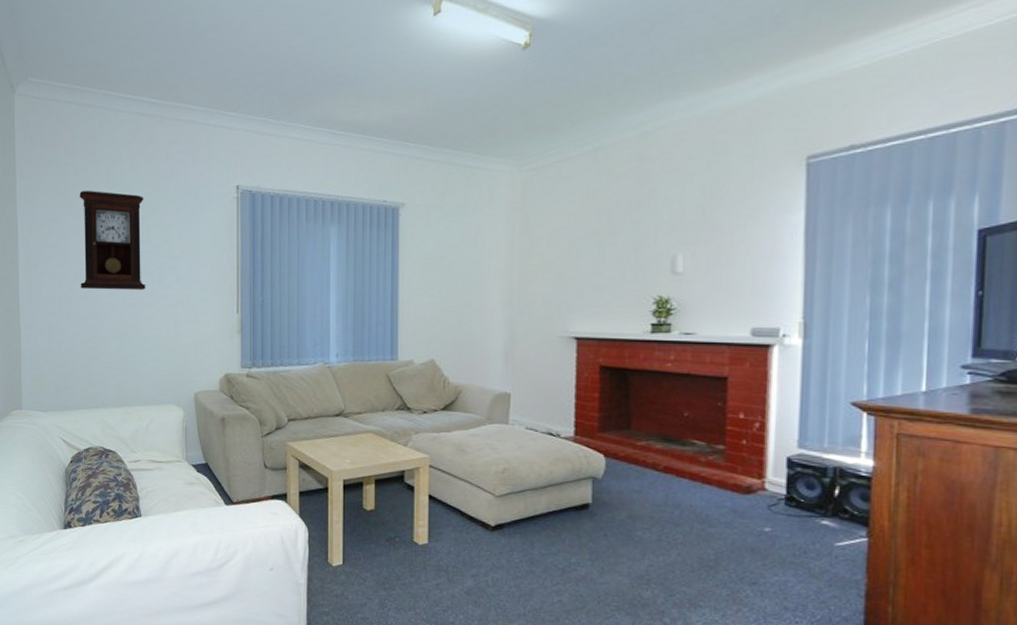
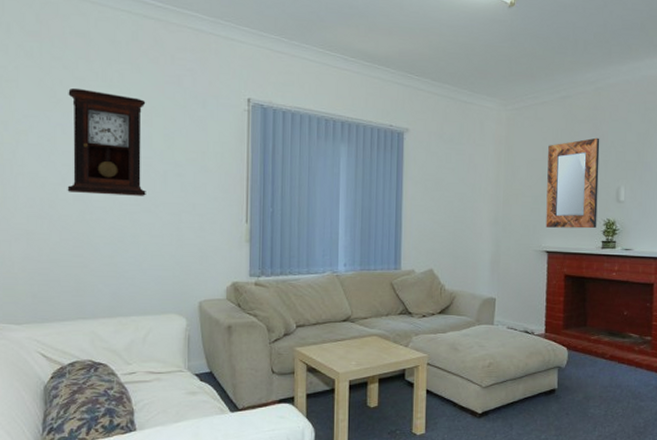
home mirror: none [574,195,647,309] -> present [546,137,600,229]

